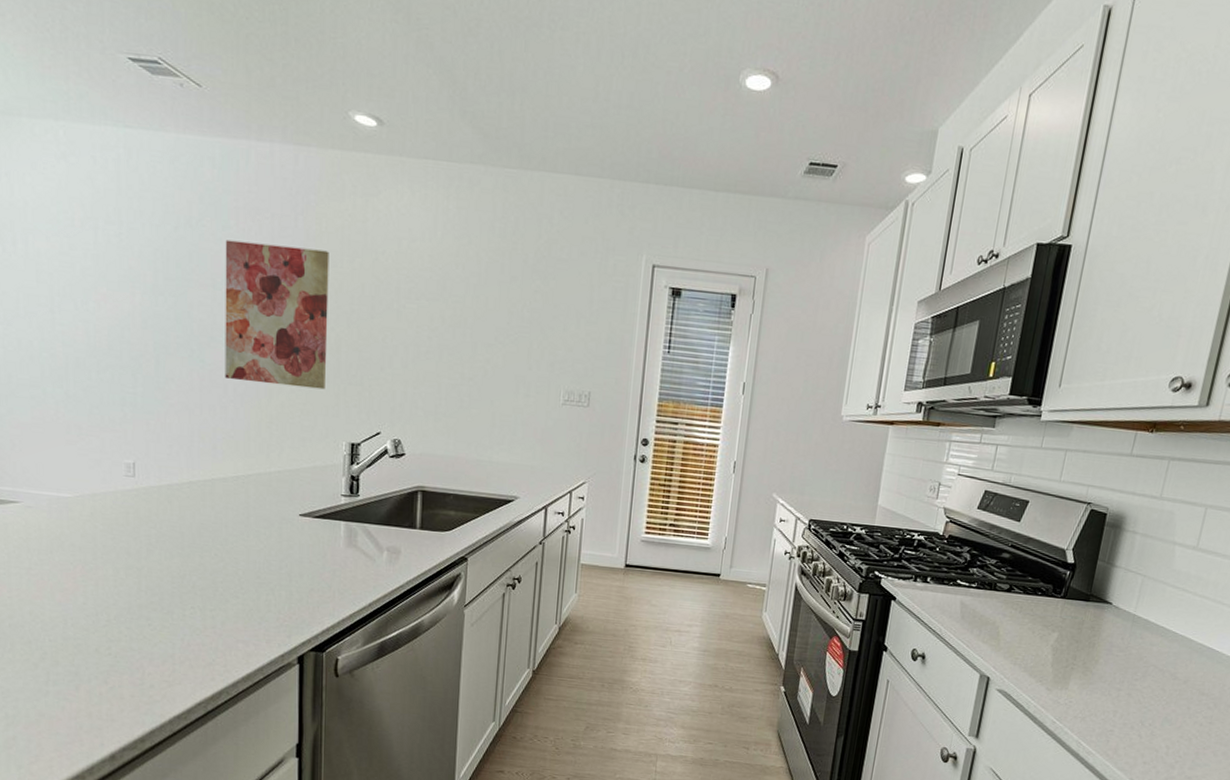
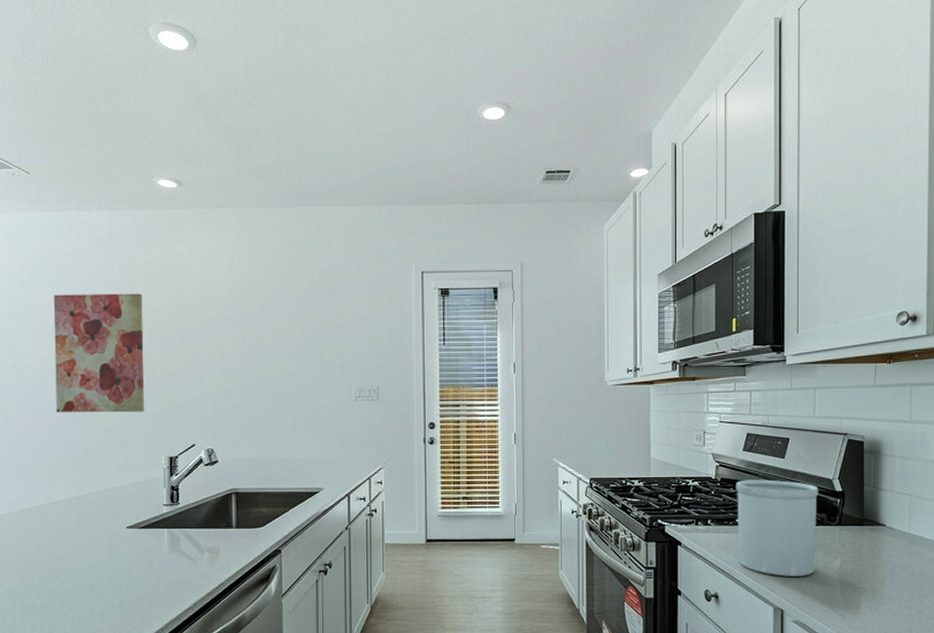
utensil holder: none [952,539,1050,646] -> present [736,479,819,576]

